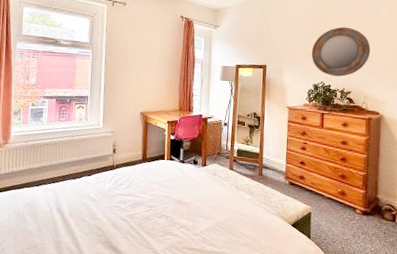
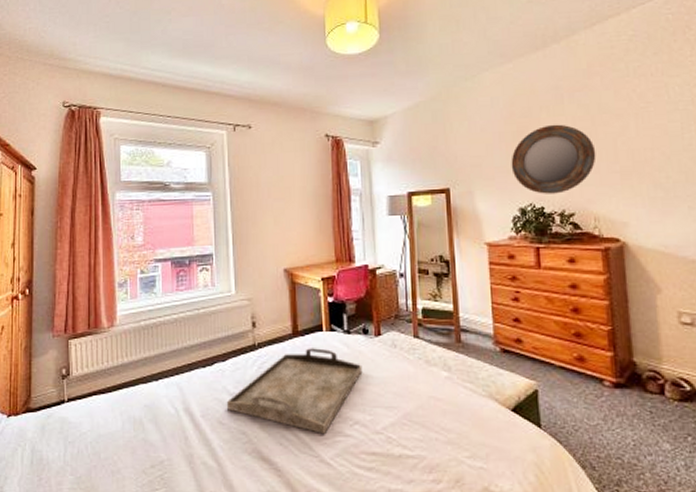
serving tray: none [88,171,191,234] -> present [226,348,363,435]

